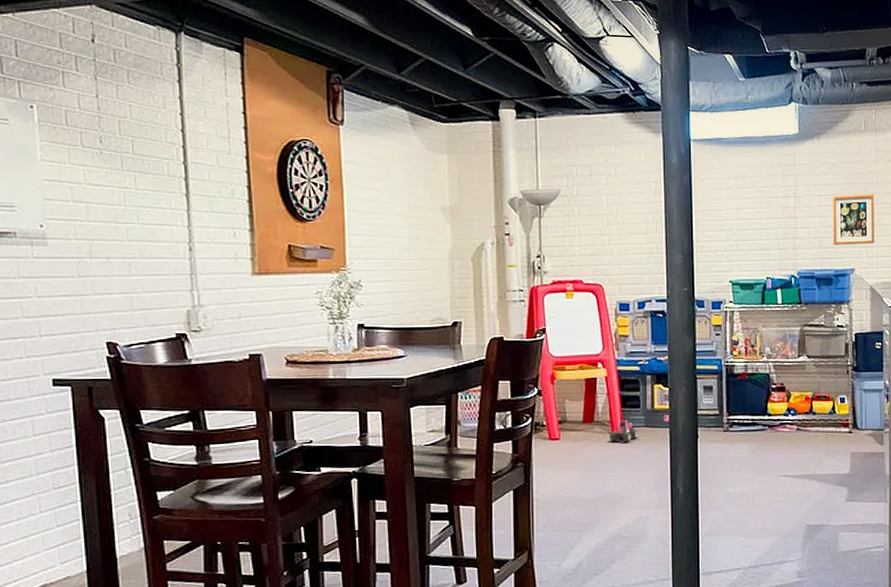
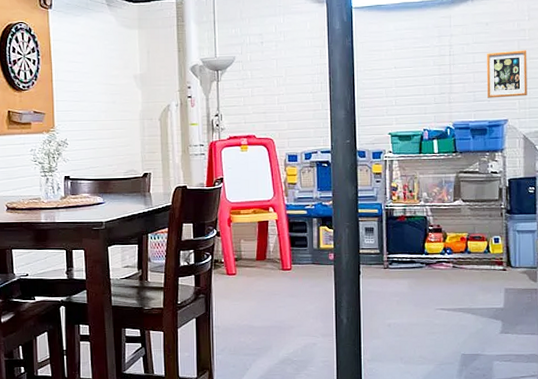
toy truck: present [610,419,638,442] -> none [280,257,306,277]

